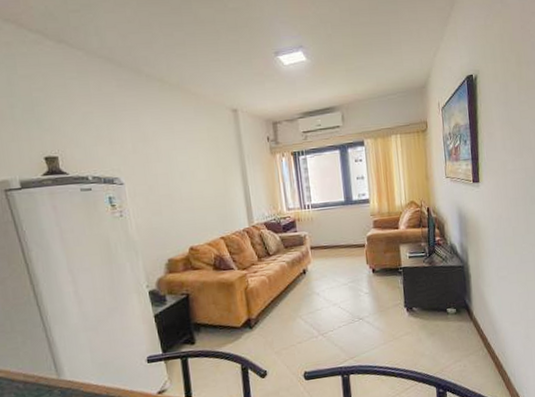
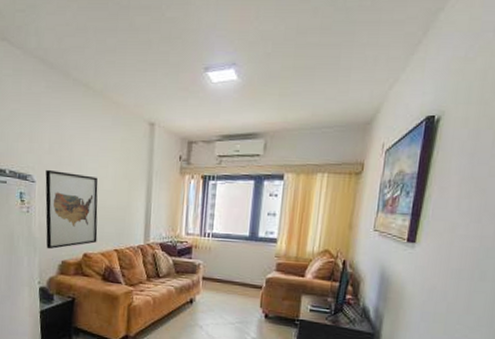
wall art: none [133,169,202,250] -> present [45,169,98,250]

